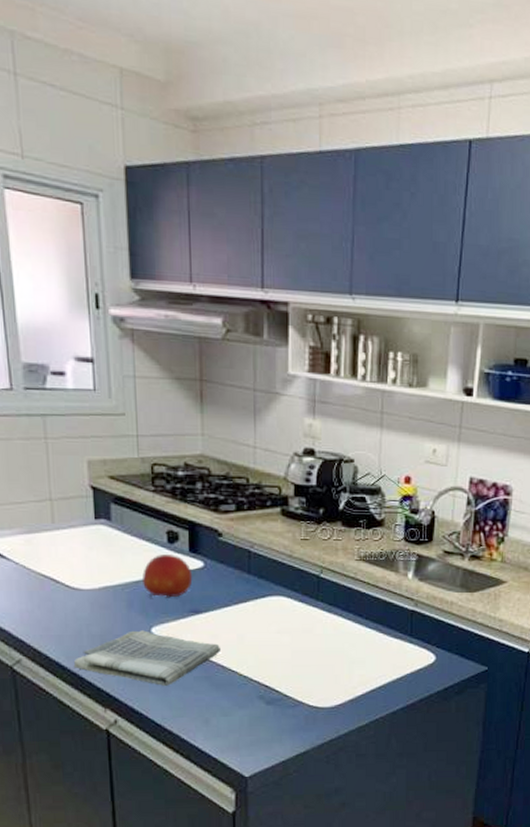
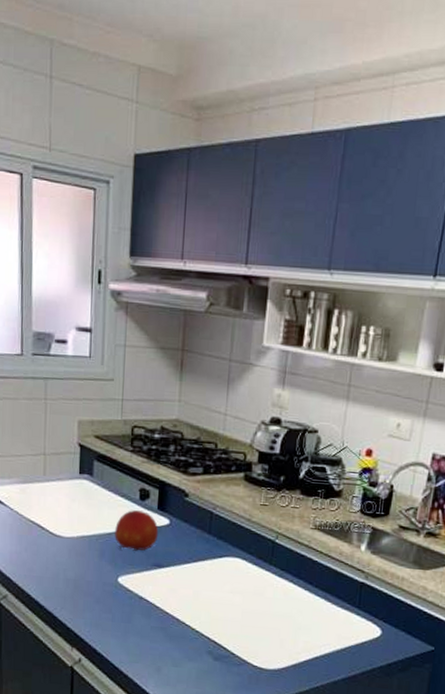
dish towel: present [73,630,222,687] -> none [49,578,178,633]

